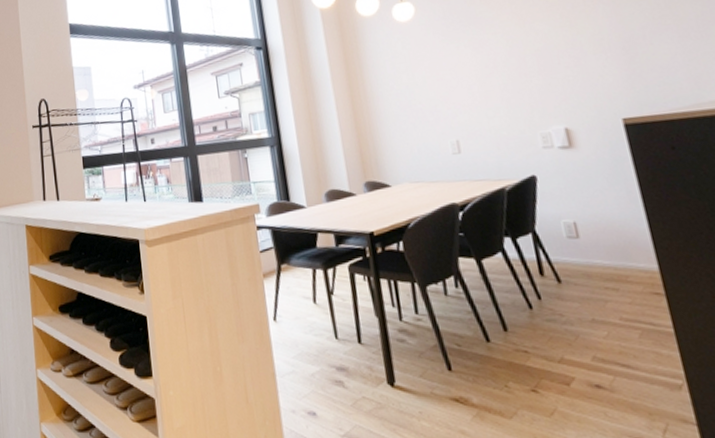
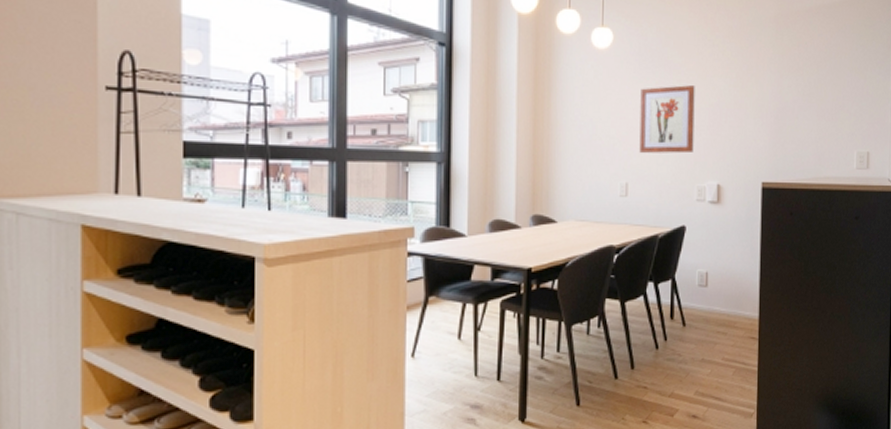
wall art: none [453,35,527,109] -> present [639,85,695,154]

